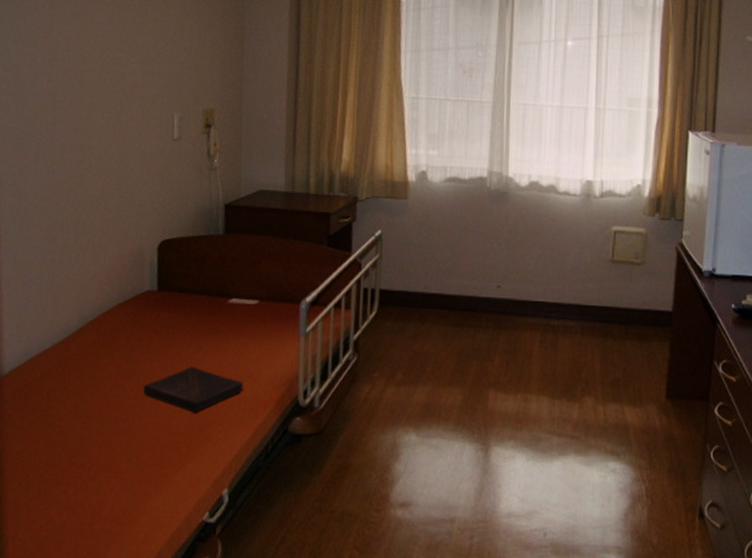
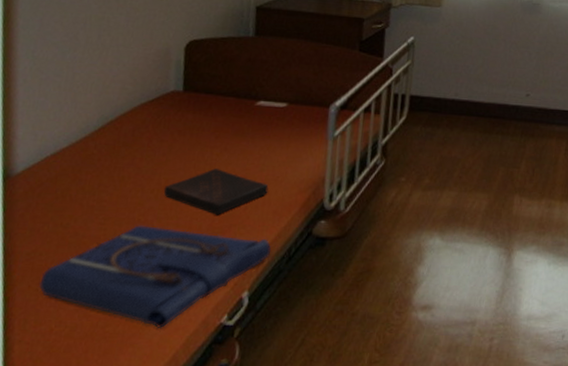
tote bag: none [29,424,248,527] -> present [39,225,271,329]

